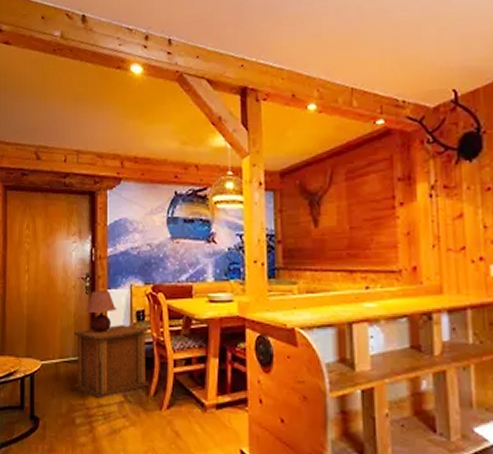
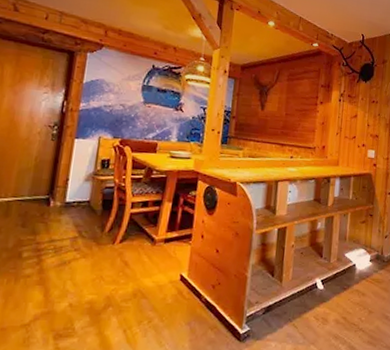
side table: present [73,325,149,399] -> none [26,170,111,235]
table lamp: present [84,291,118,333] -> none [47,139,83,176]

